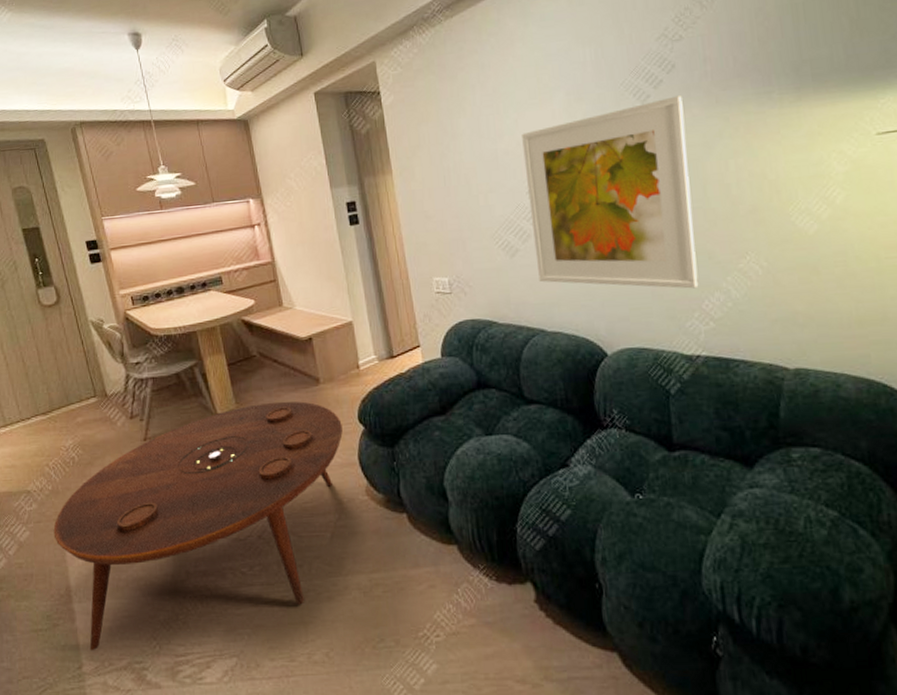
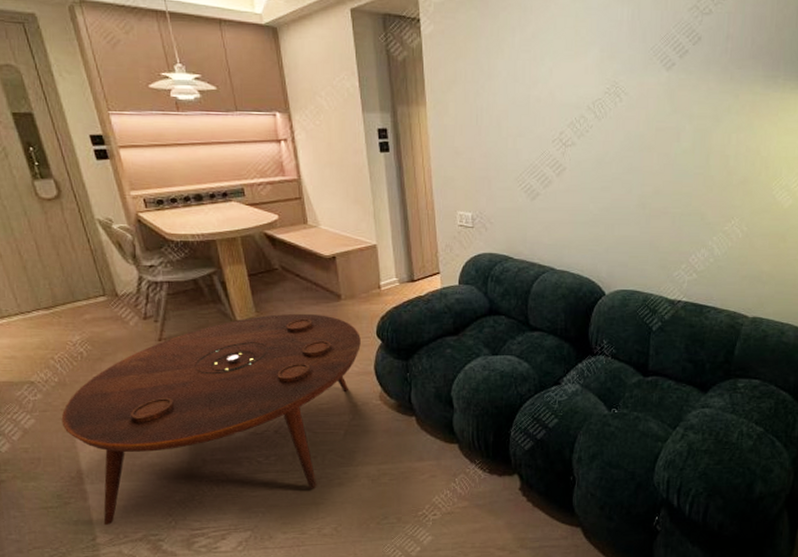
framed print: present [522,95,699,289] -> none [553,68,702,244]

